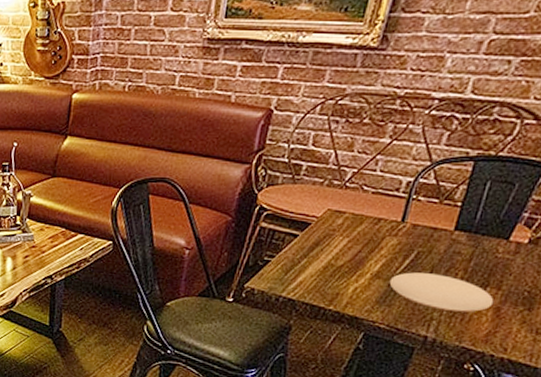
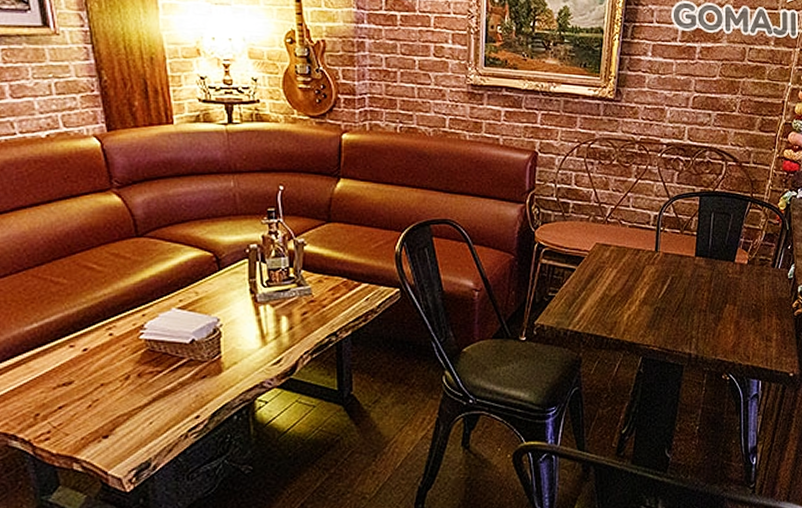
plate: present [389,272,494,313] -> none [655,296,733,328]

